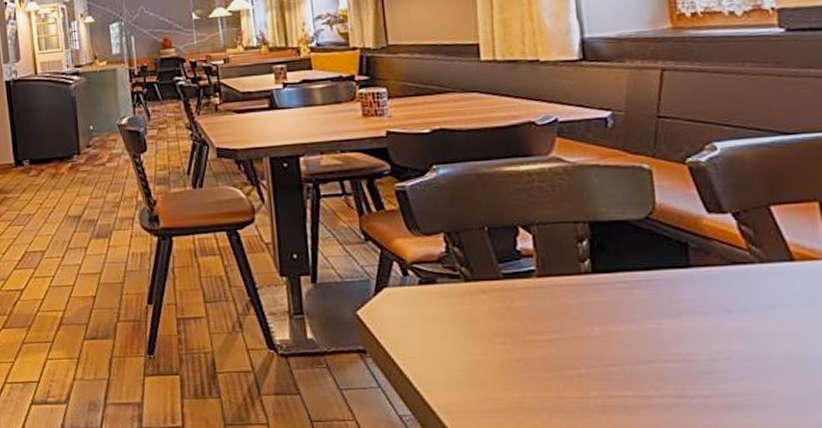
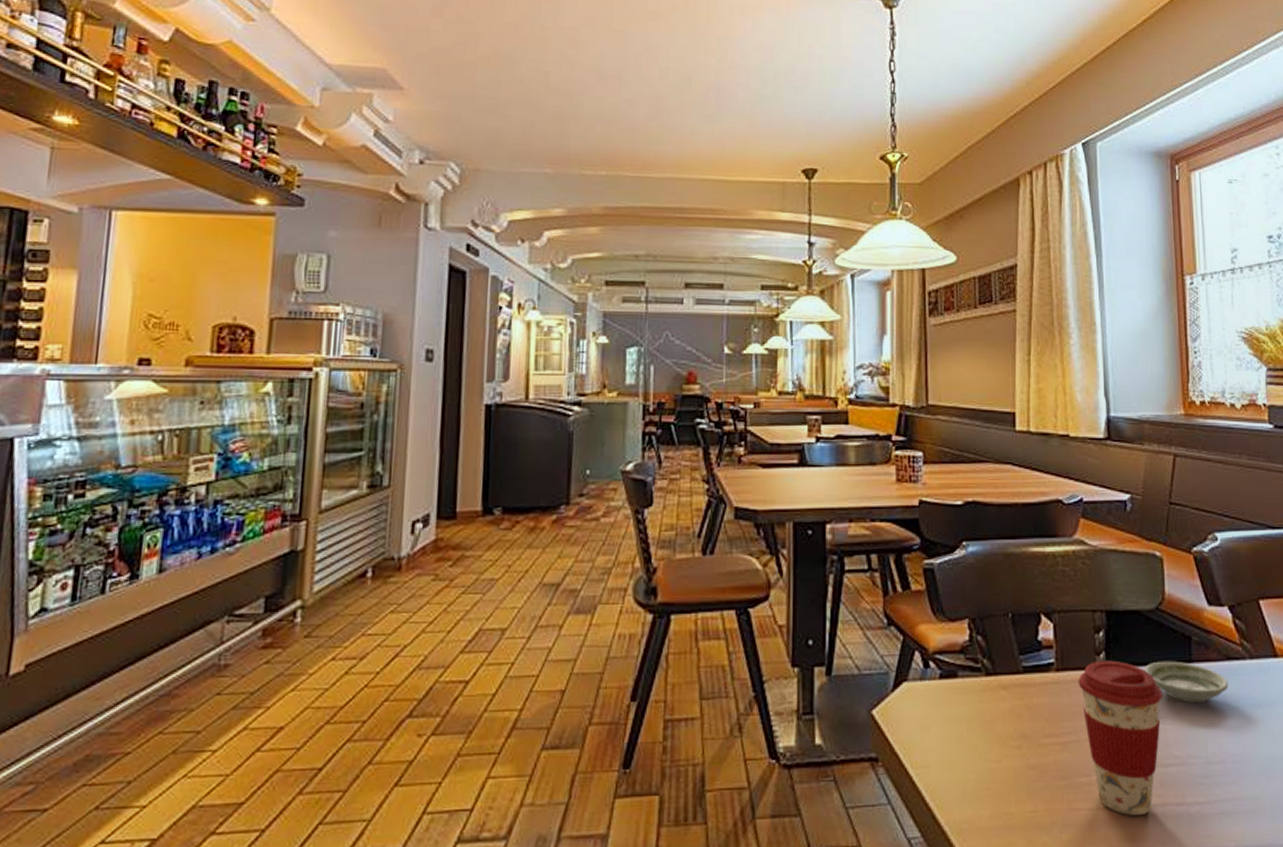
coffee cup: none [561,266,657,406] -> present [1078,660,1163,816]
saucer: none [634,266,735,305] -> present [1144,660,1229,703]

